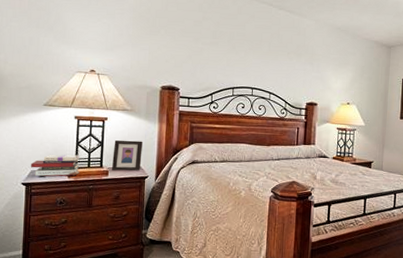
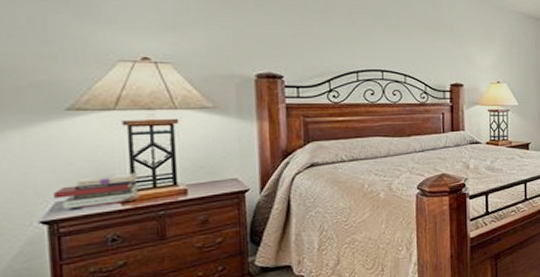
picture frame: present [112,140,144,172] -> none [191,146,238,188]

